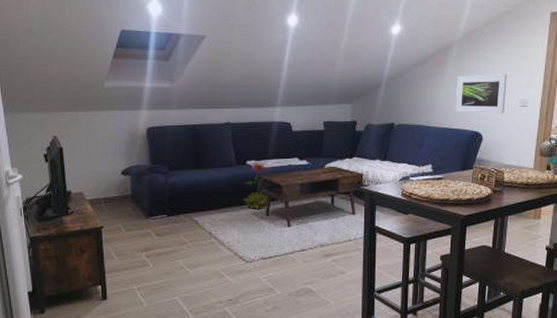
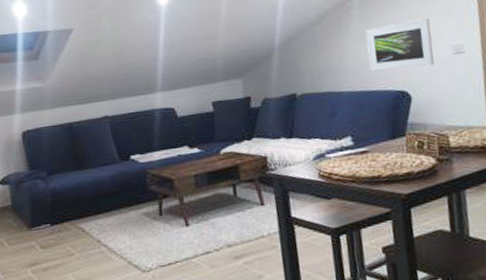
decorative plant: present [243,162,269,209] -> none [131,156,161,209]

